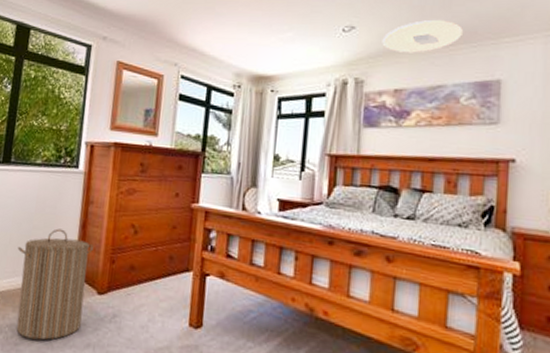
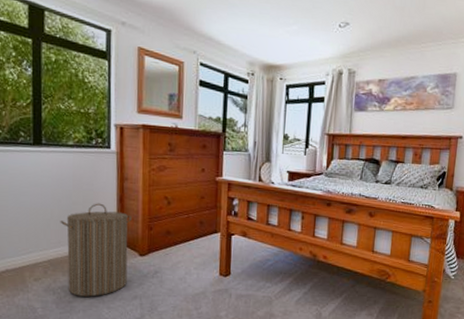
ceiling light: present [382,19,464,53] -> none [370,19,433,49]

